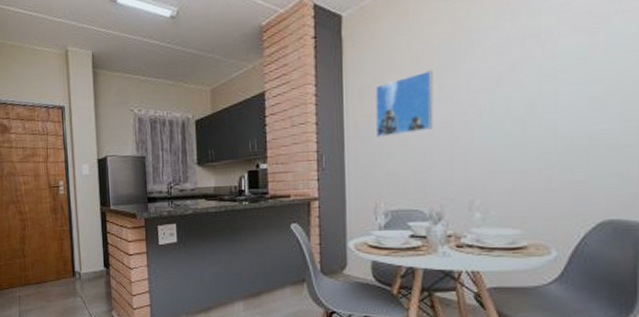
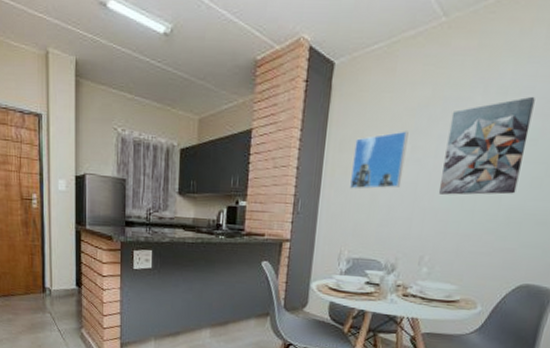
wall art: none [478,13,575,131] -> present [438,96,535,195]

